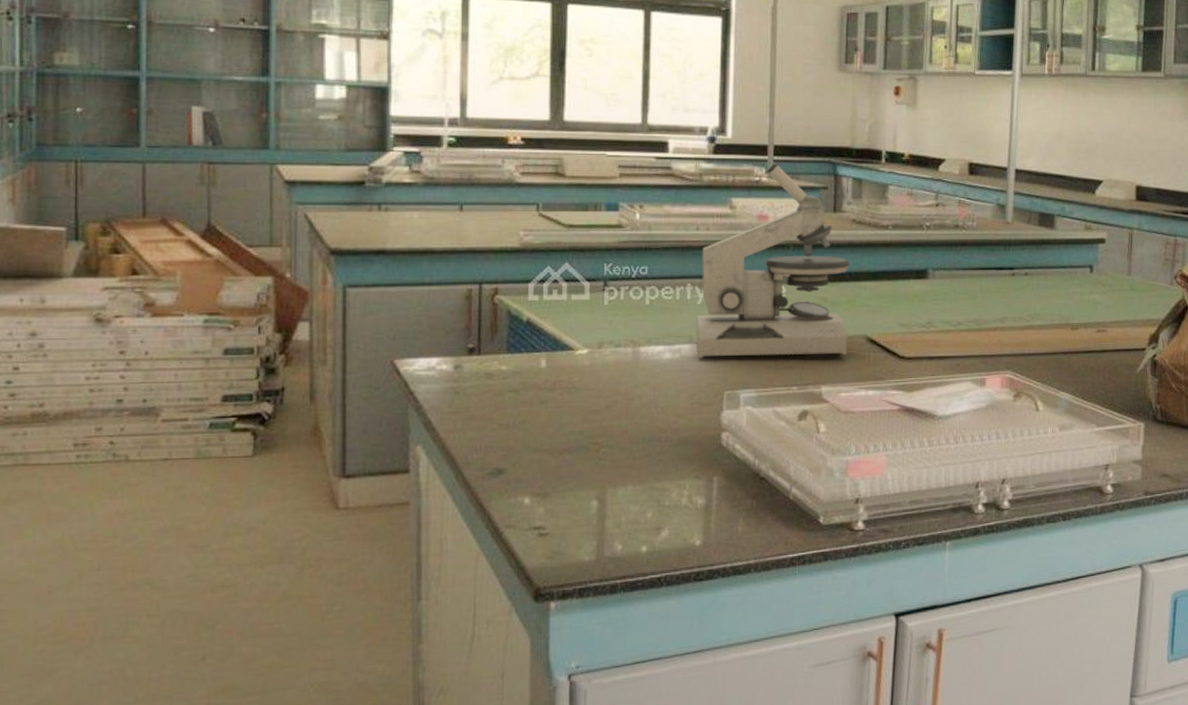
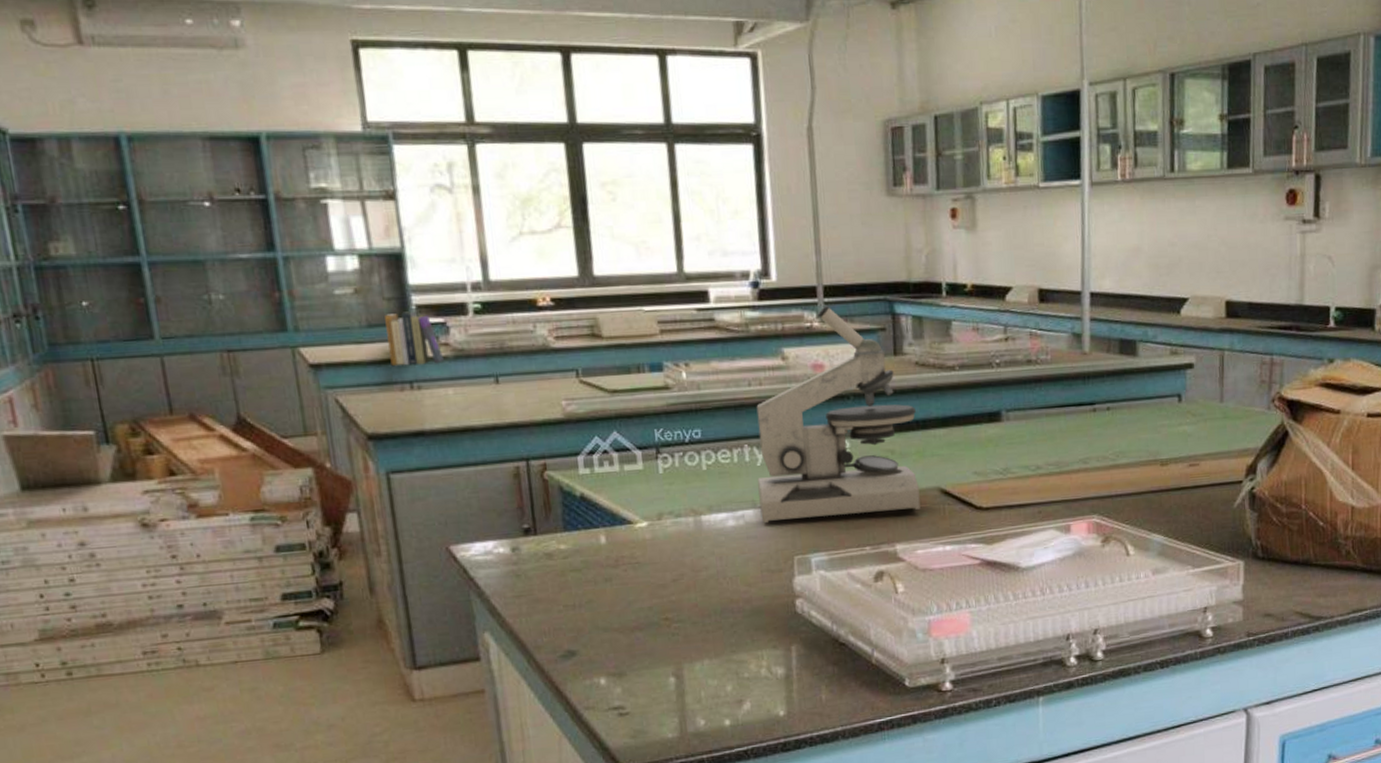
books: present [186,106,224,147] -> none [196,289,241,334]
books: none [362,139,415,189] -> present [384,311,445,367]

